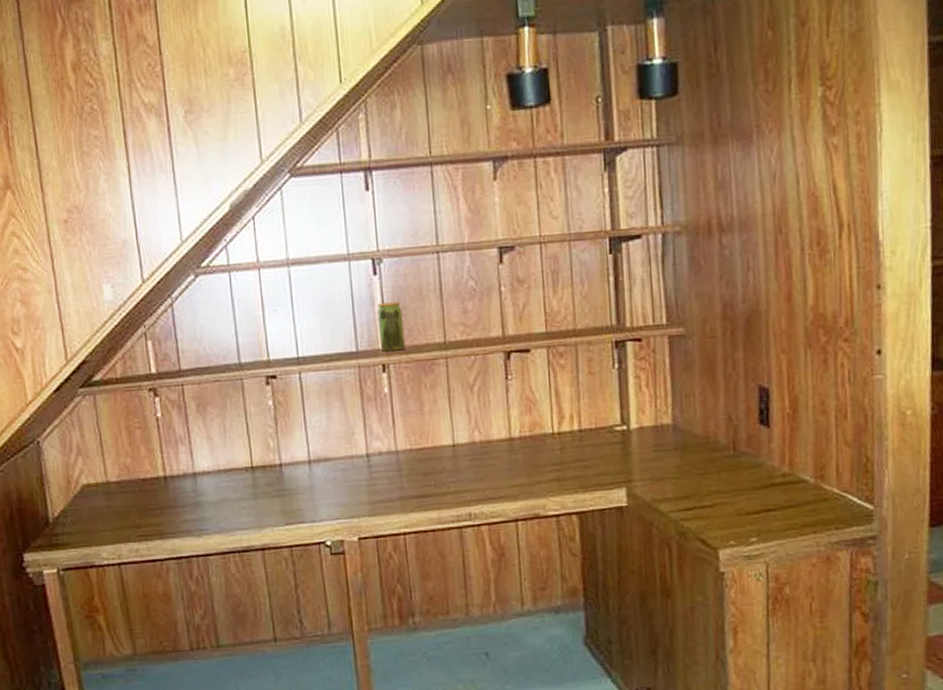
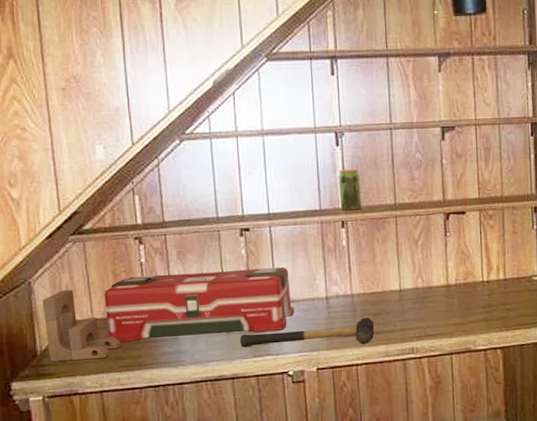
clamp: none [52,449,139,531] -> present [42,289,122,362]
toolbox: none [118,420,331,508] -> present [104,267,294,342]
hammer: none [269,478,424,514] -> present [239,318,374,348]

